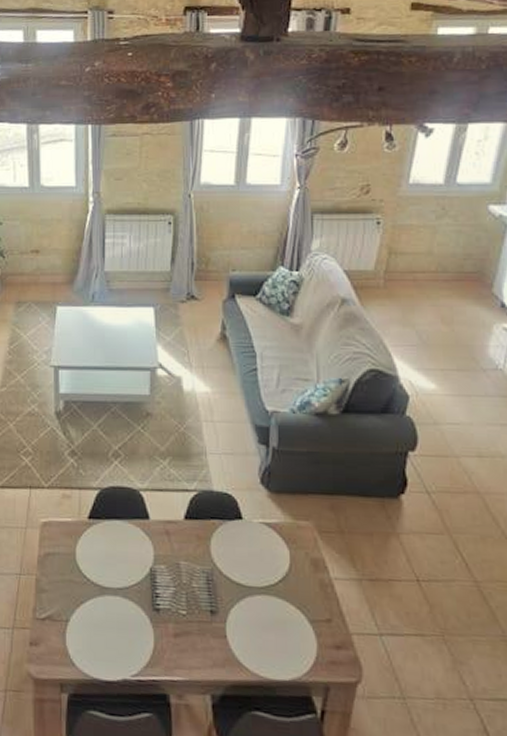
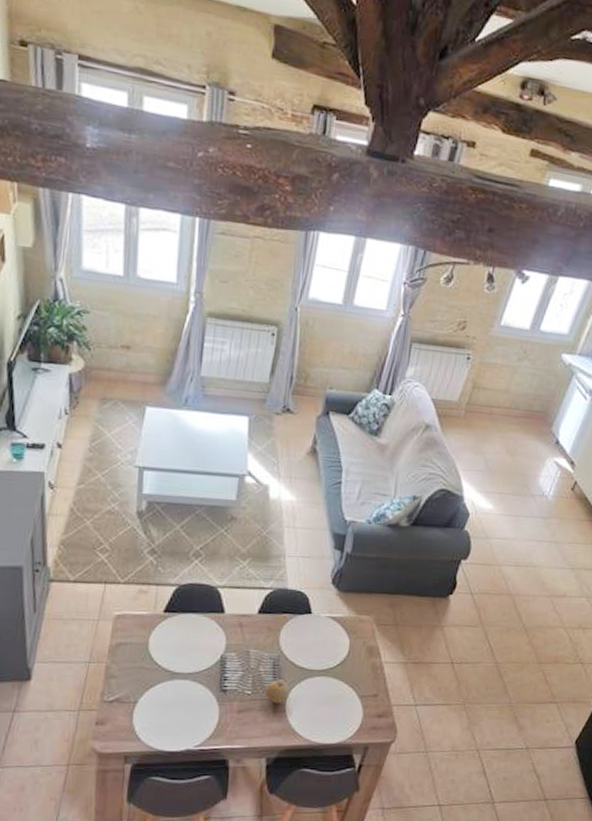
fruit: none [203,597,228,628] -> present [266,679,289,704]

